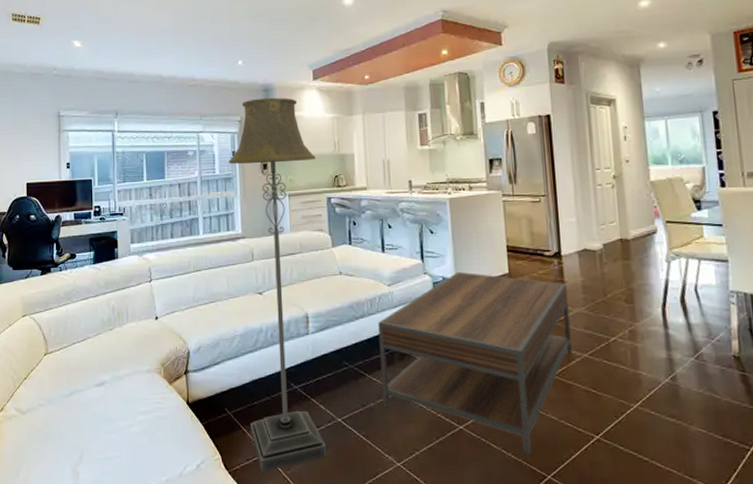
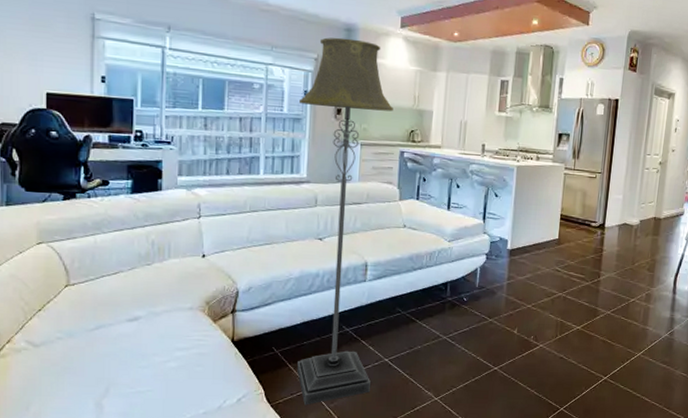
coffee table: present [378,271,572,455] -> none [429,233,605,391]

